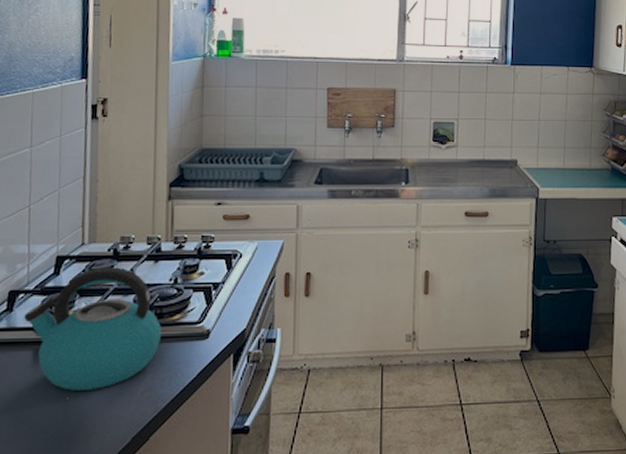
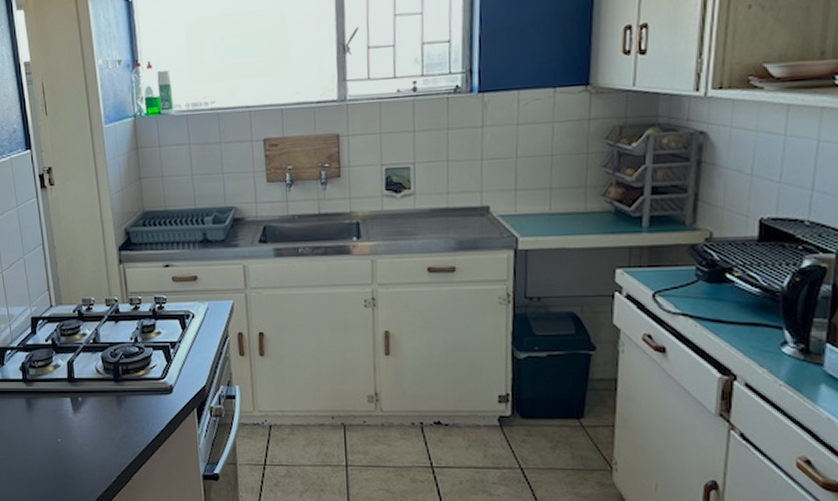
kettle: present [24,267,162,391] -> none [14,327,130,434]

